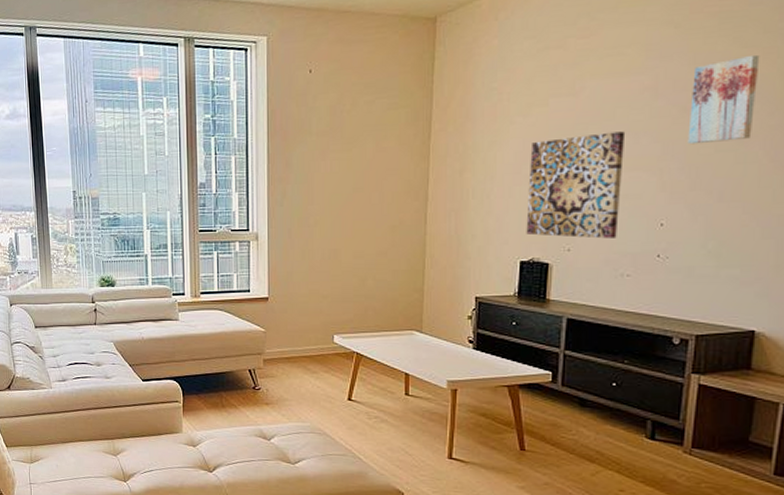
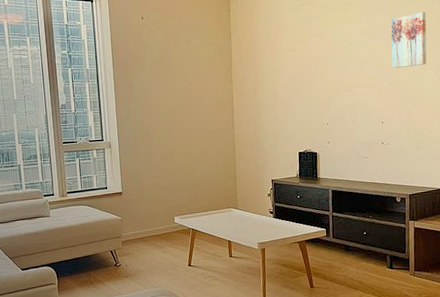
wall art: present [526,131,626,239] -> none [298,61,357,134]

